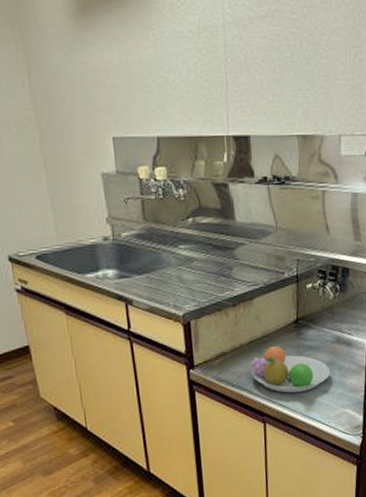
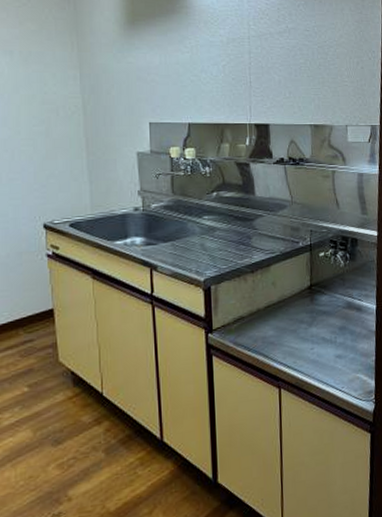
fruit bowl: present [250,344,331,393] -> none [266,309,343,358]

